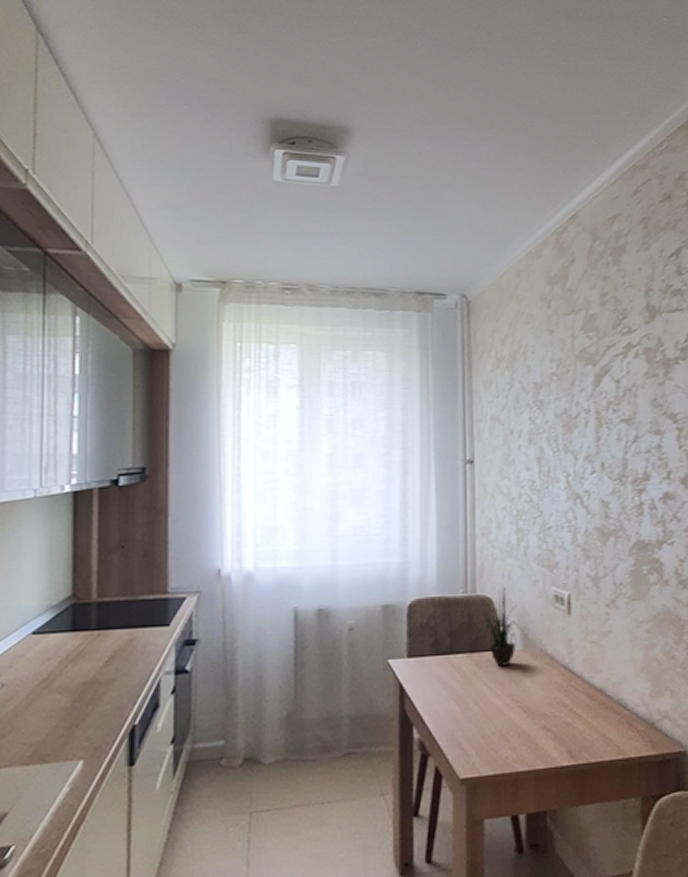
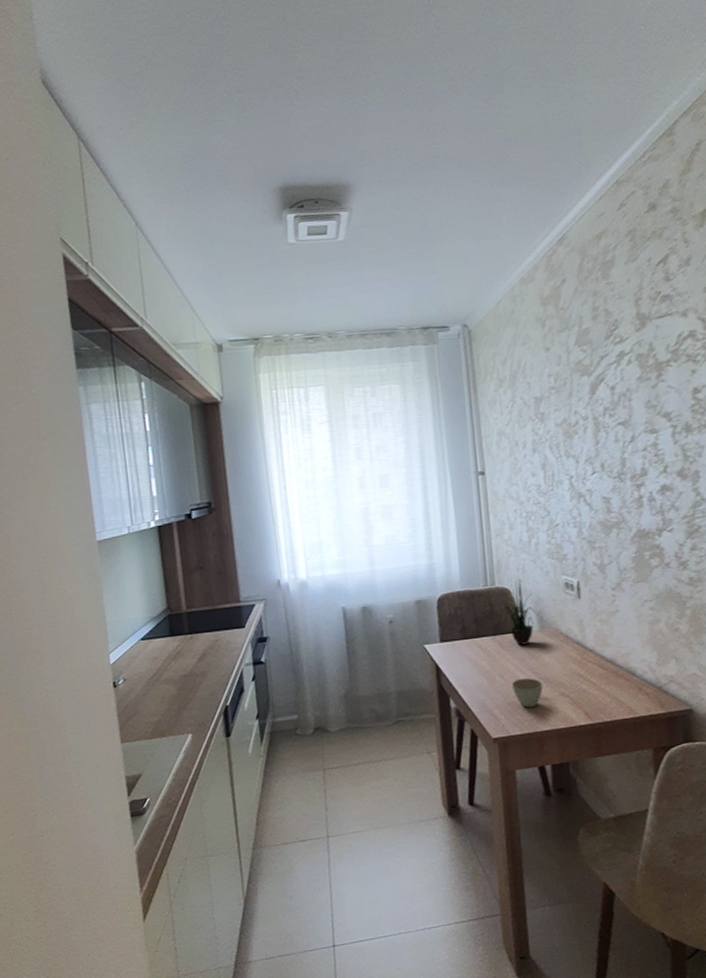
cup: none [486,705,523,742] -> present [511,677,543,708]

